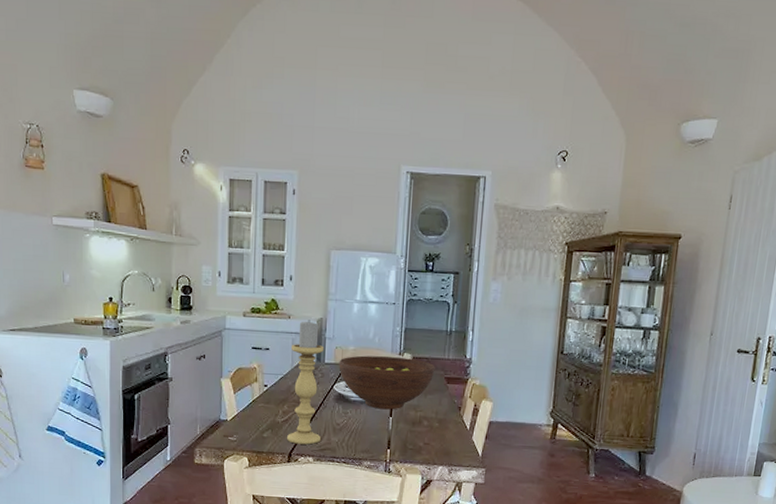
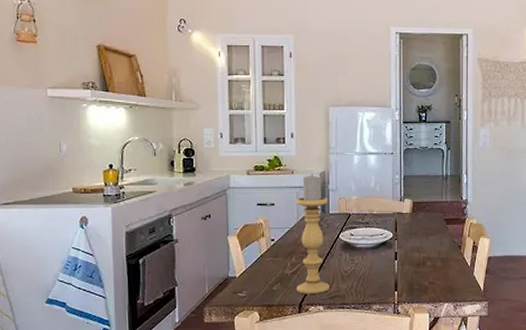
fruit bowl: present [339,355,435,410] -> none [343,203,434,254]

